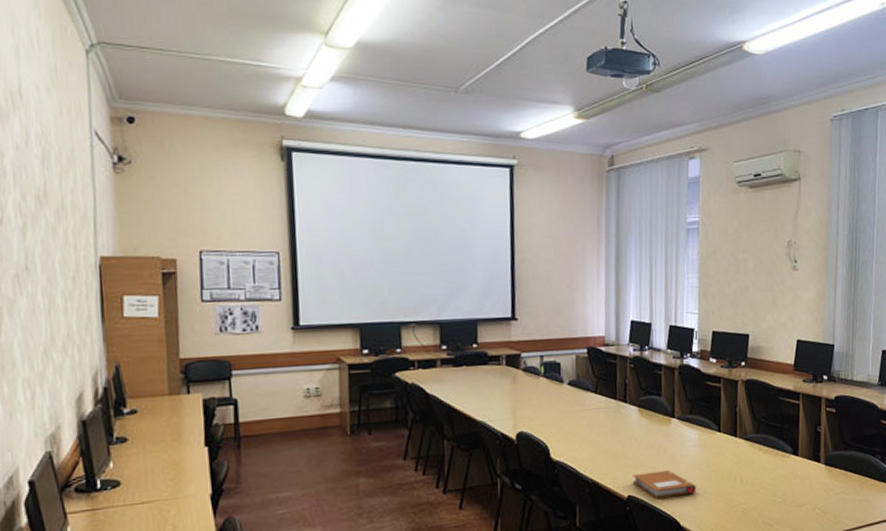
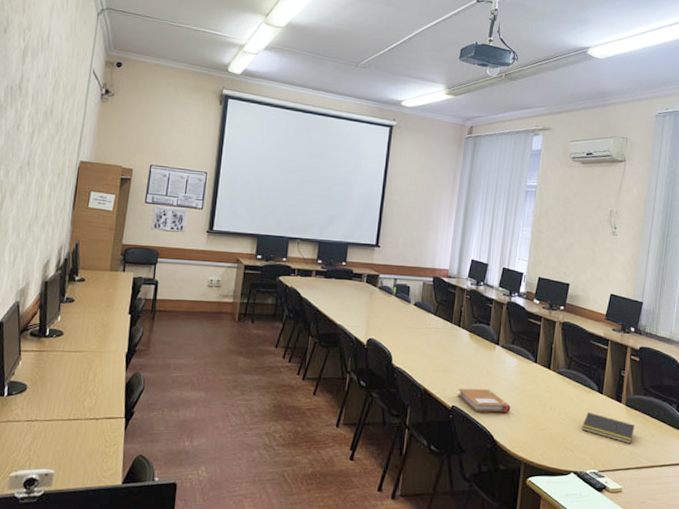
notepad: none [778,478,837,507] -> present [581,411,635,445]

